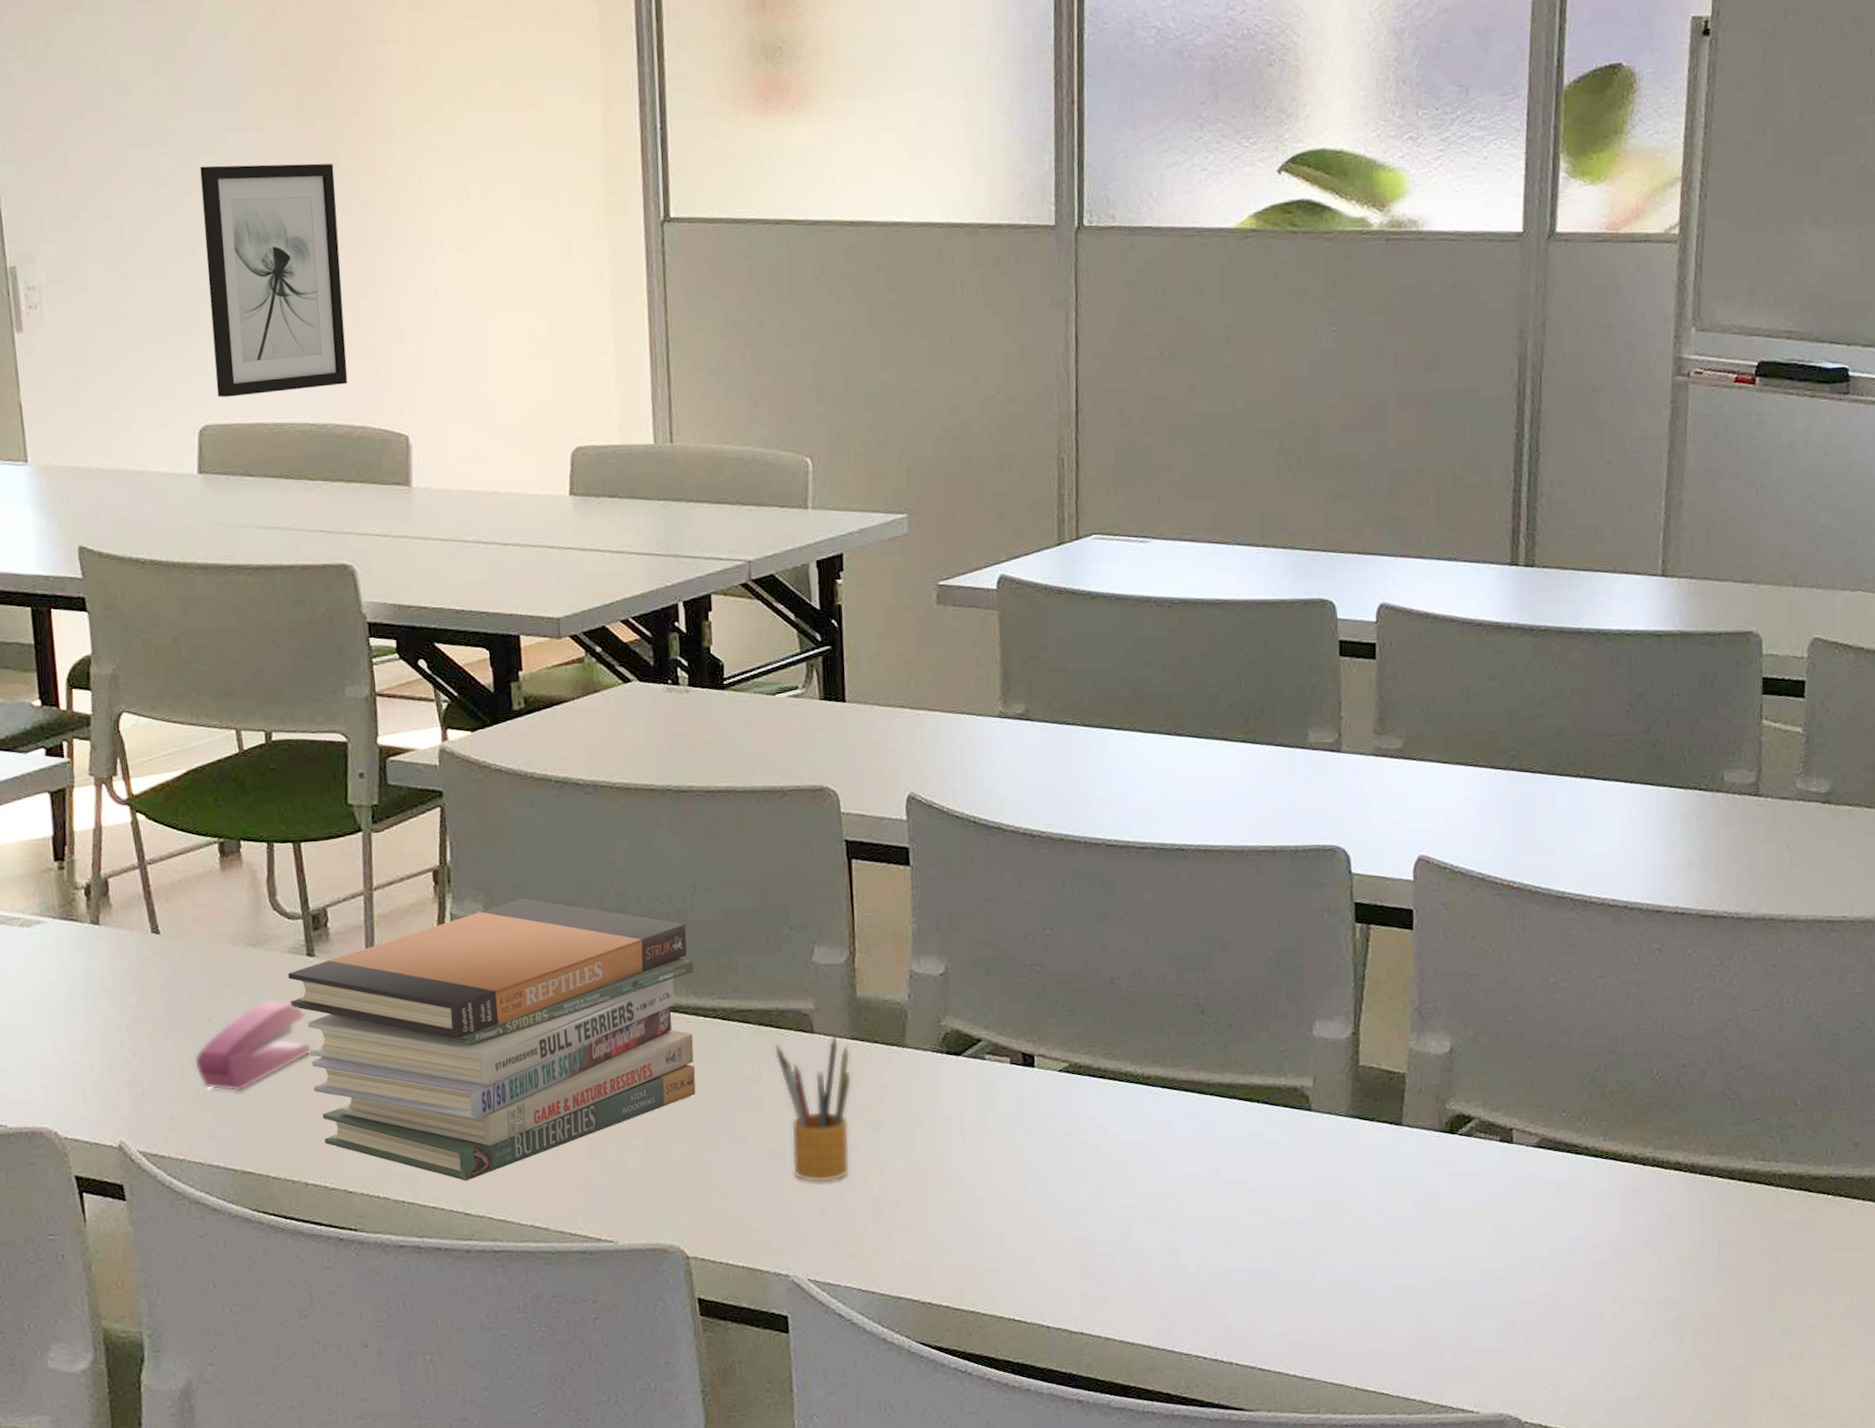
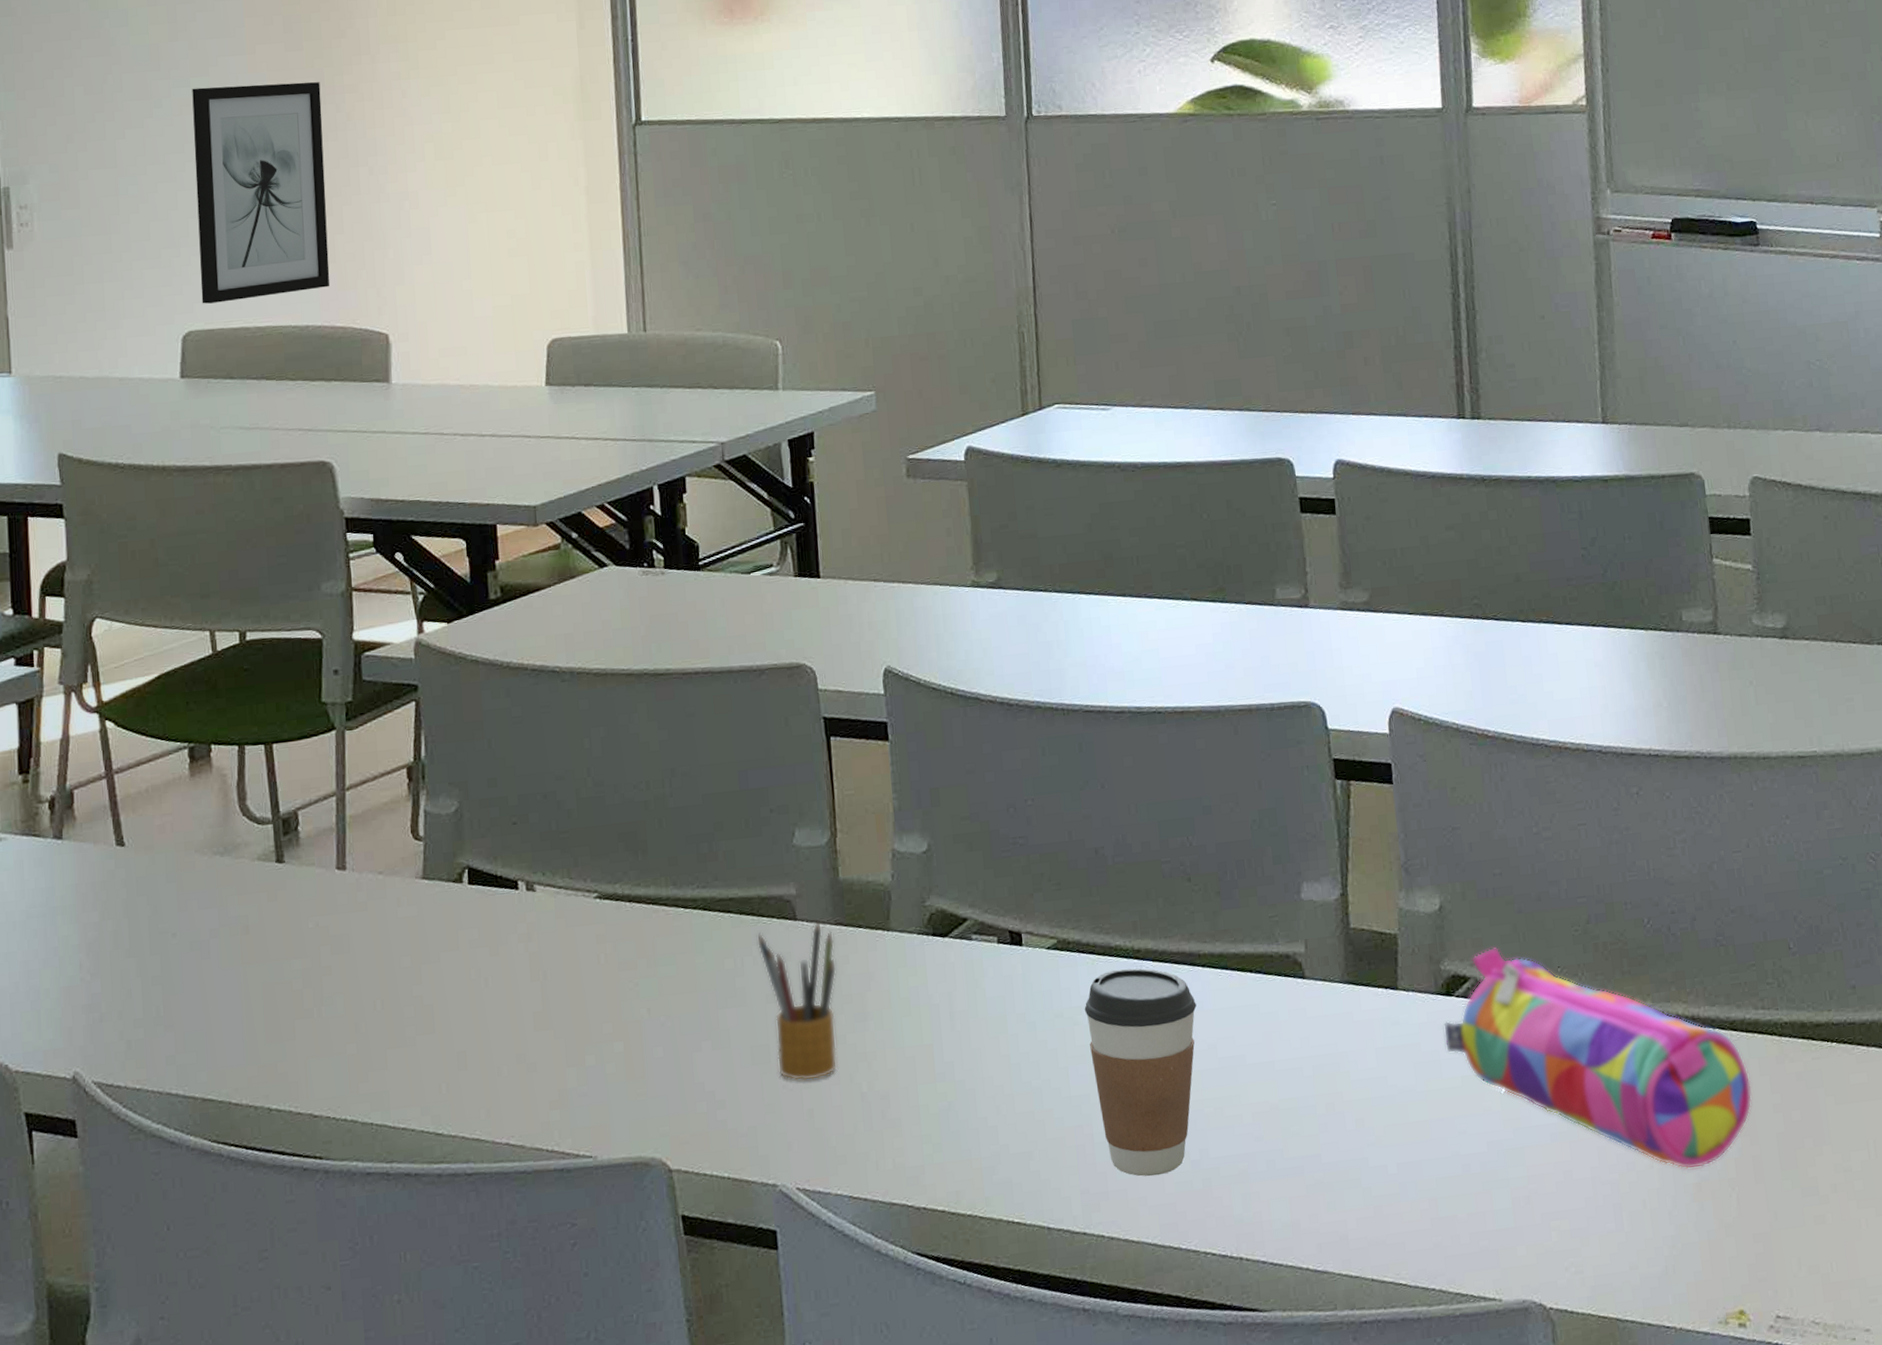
stapler: present [194,999,312,1092] -> none [155,910,279,1012]
book stack: present [288,898,696,1181] -> none [256,792,677,1098]
coffee cup: none [1092,1093,1203,1286] -> present [1084,968,1197,1177]
pencil case: none [1444,1089,1743,1305] -> present [1443,946,1753,1170]

